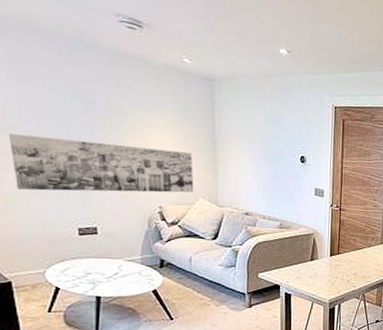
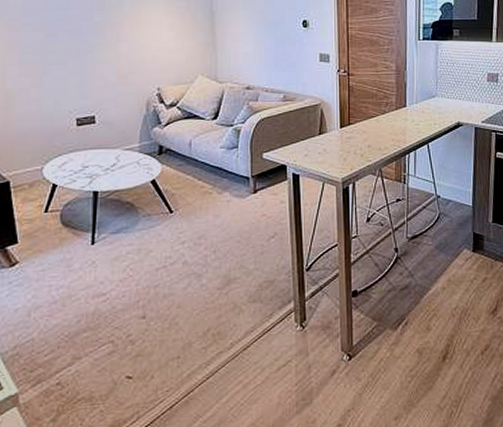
wall art: present [8,134,194,193] -> none [11,27,193,84]

